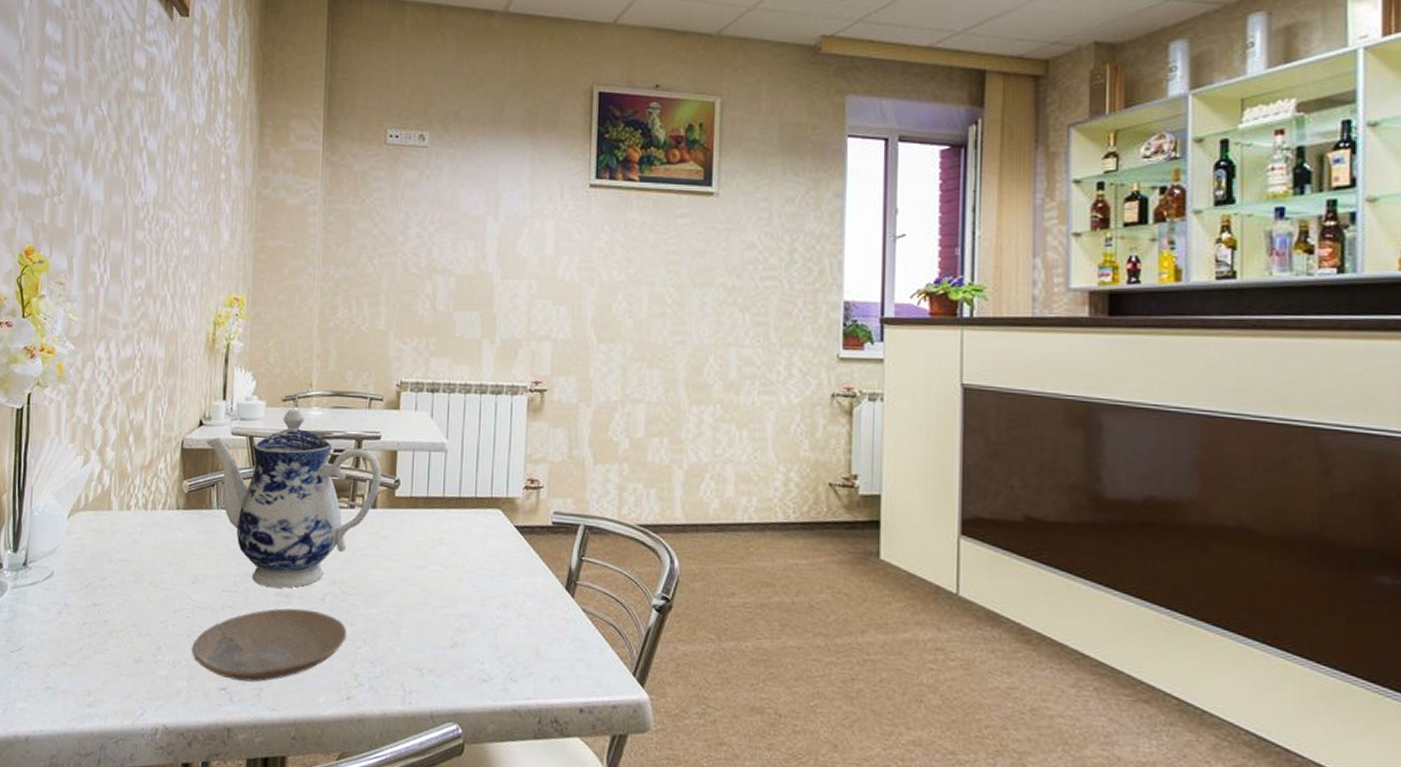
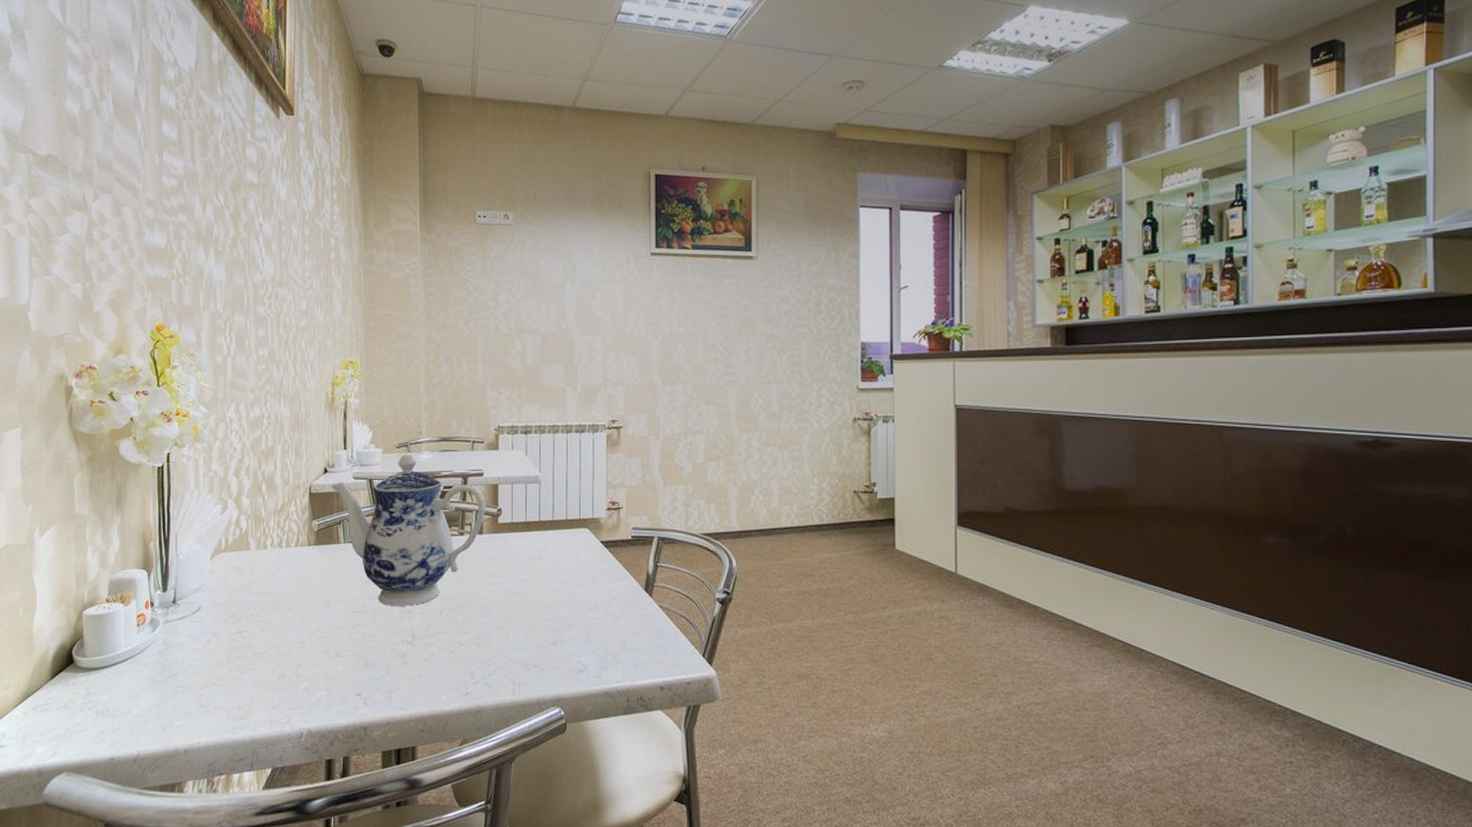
plate: present [192,608,347,682] -> none [329,622,463,687]

